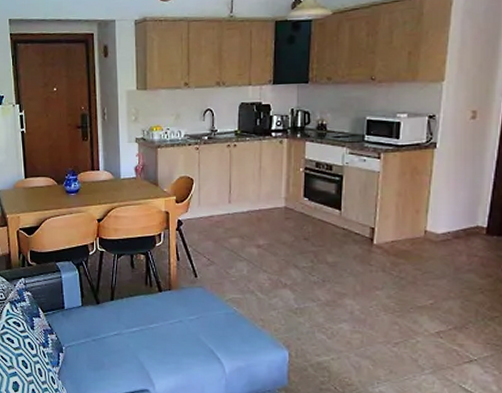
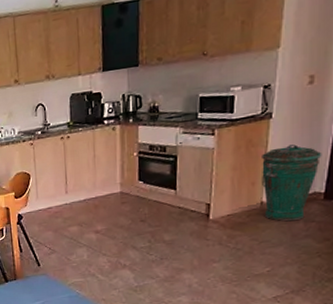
trash can: none [426,176,484,254] -> present [262,144,322,222]

